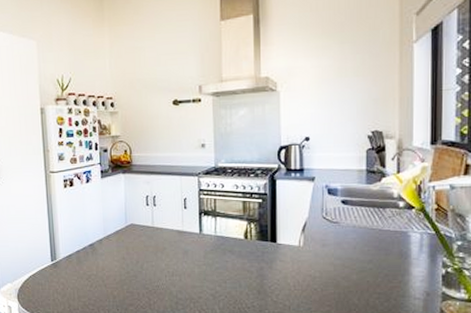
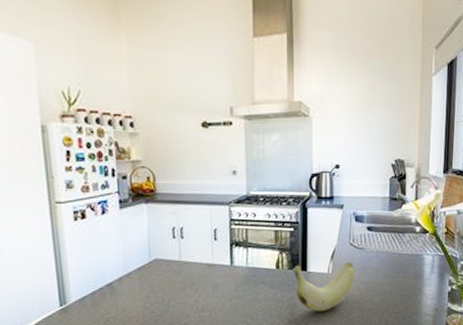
banana: none [260,236,328,285] -> present [291,262,354,312]

